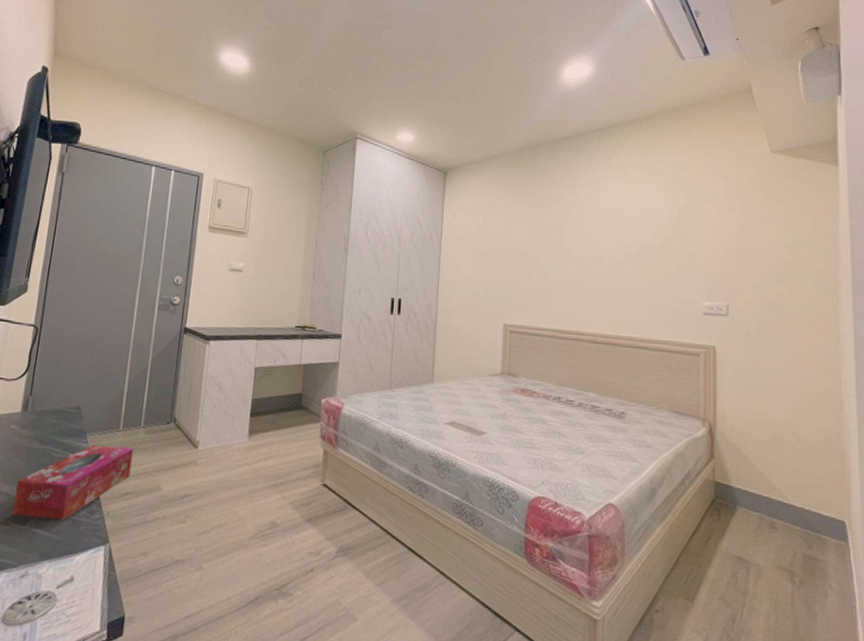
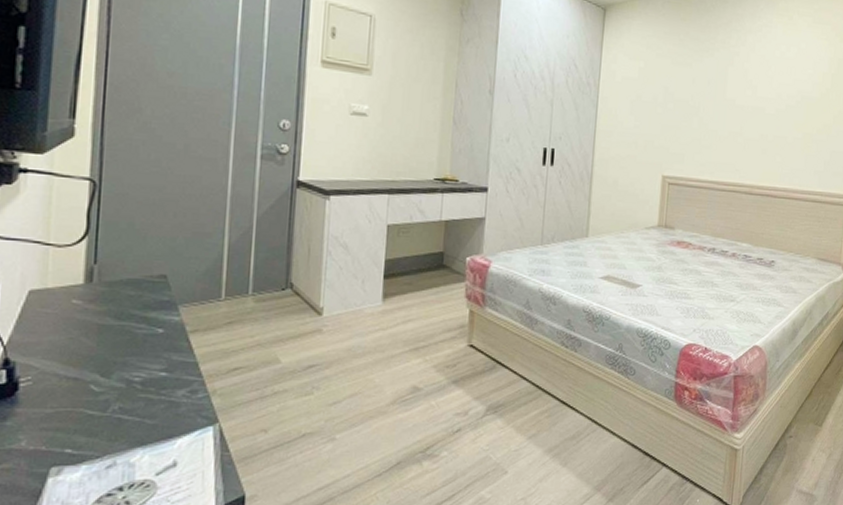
tissue box: present [12,445,134,519] -> none [87,318,241,402]

